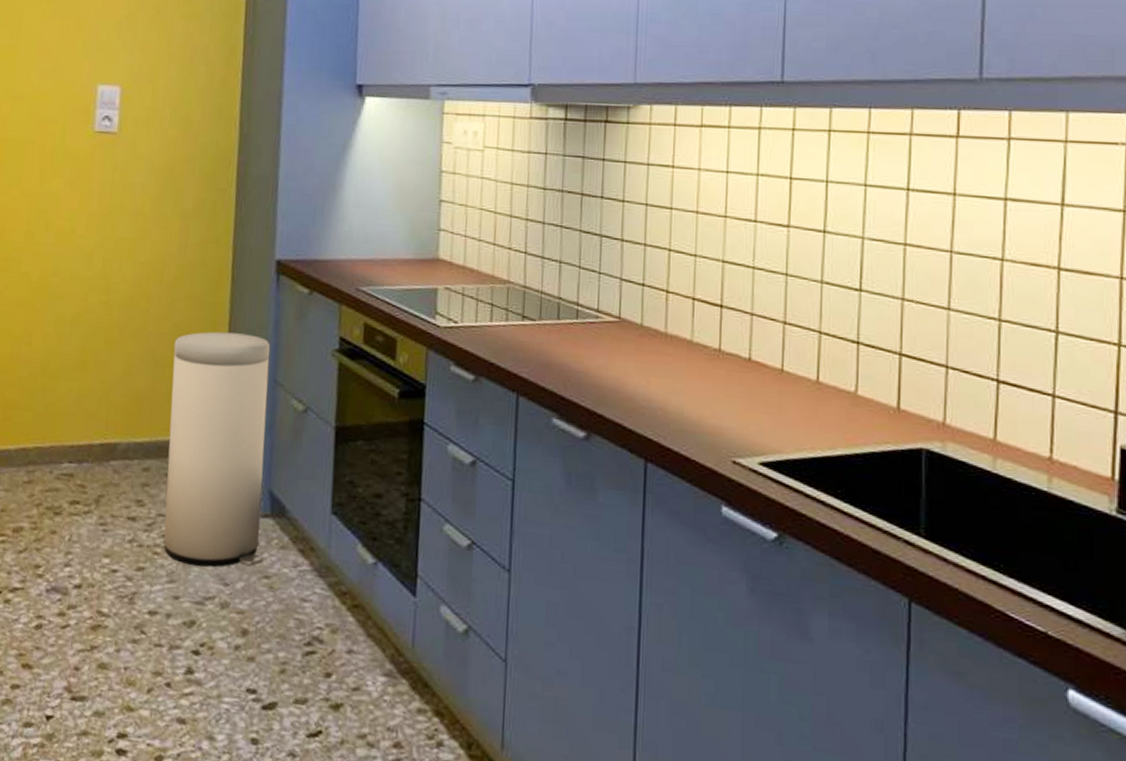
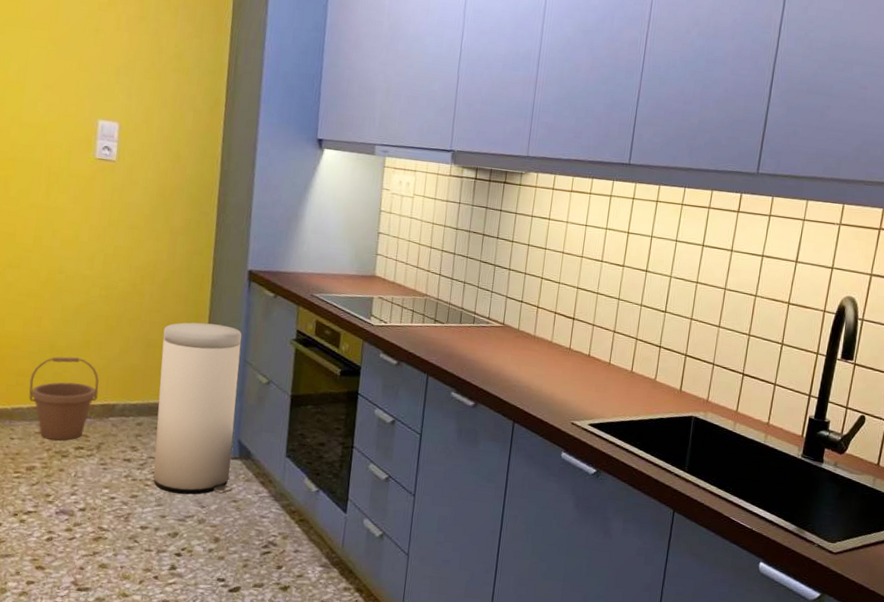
bucket: none [17,381,98,493] -> present [29,356,99,441]

